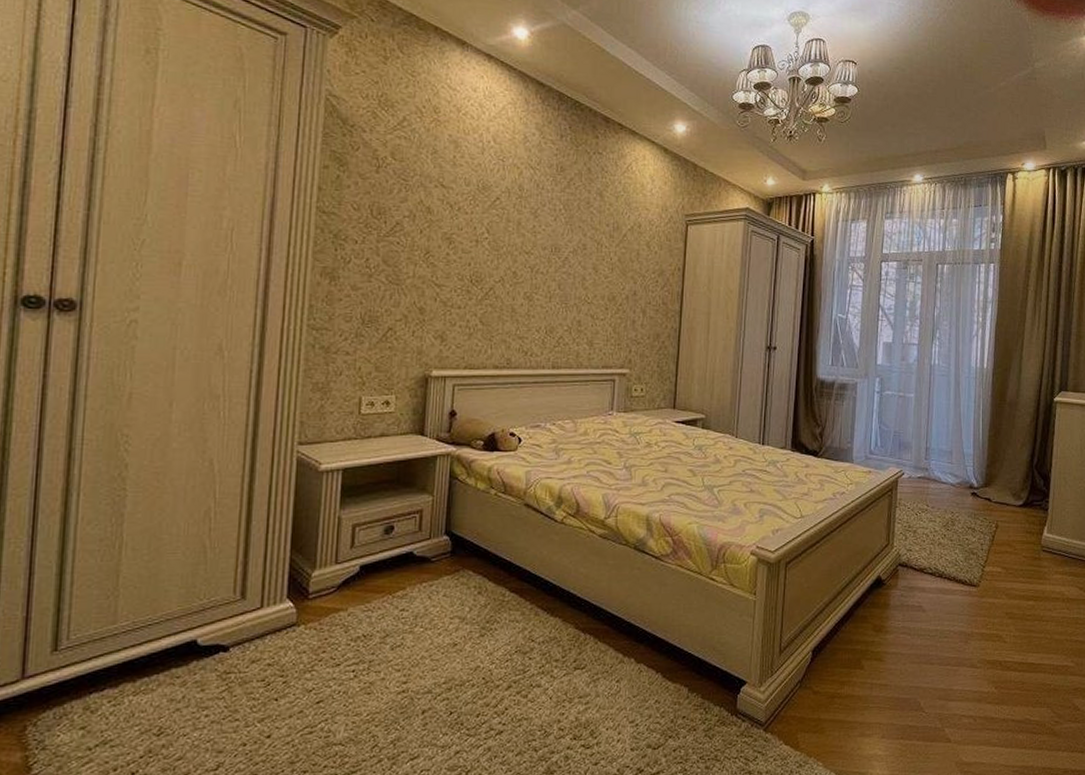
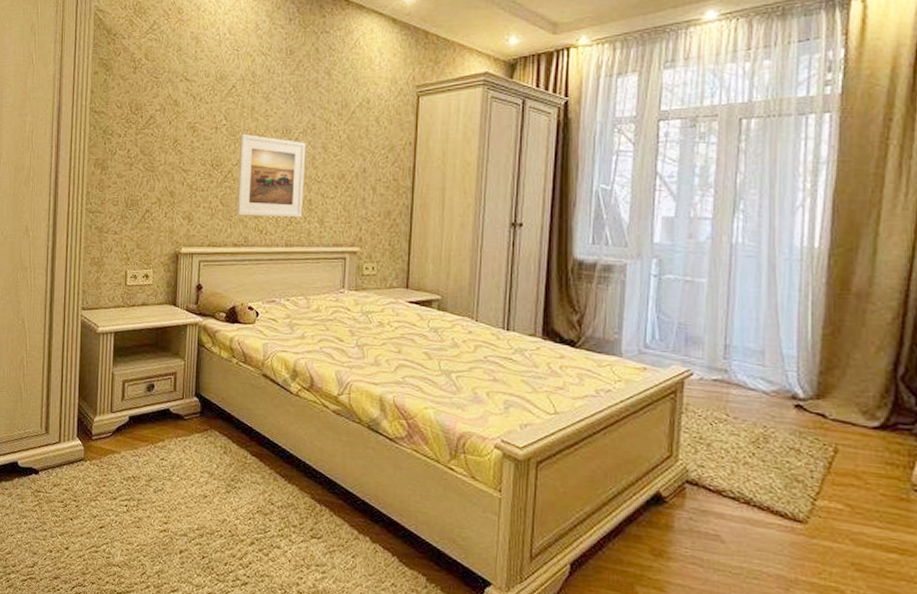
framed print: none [498,249,577,339] -> present [237,133,306,218]

